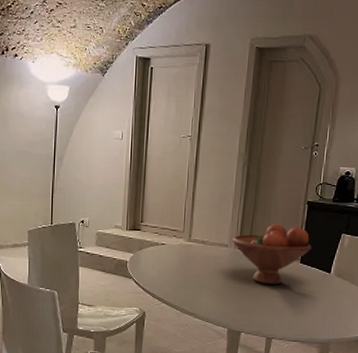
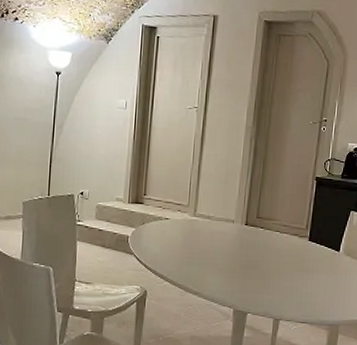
fruit bowl: present [231,223,311,285] -> none [238,199,320,263]

